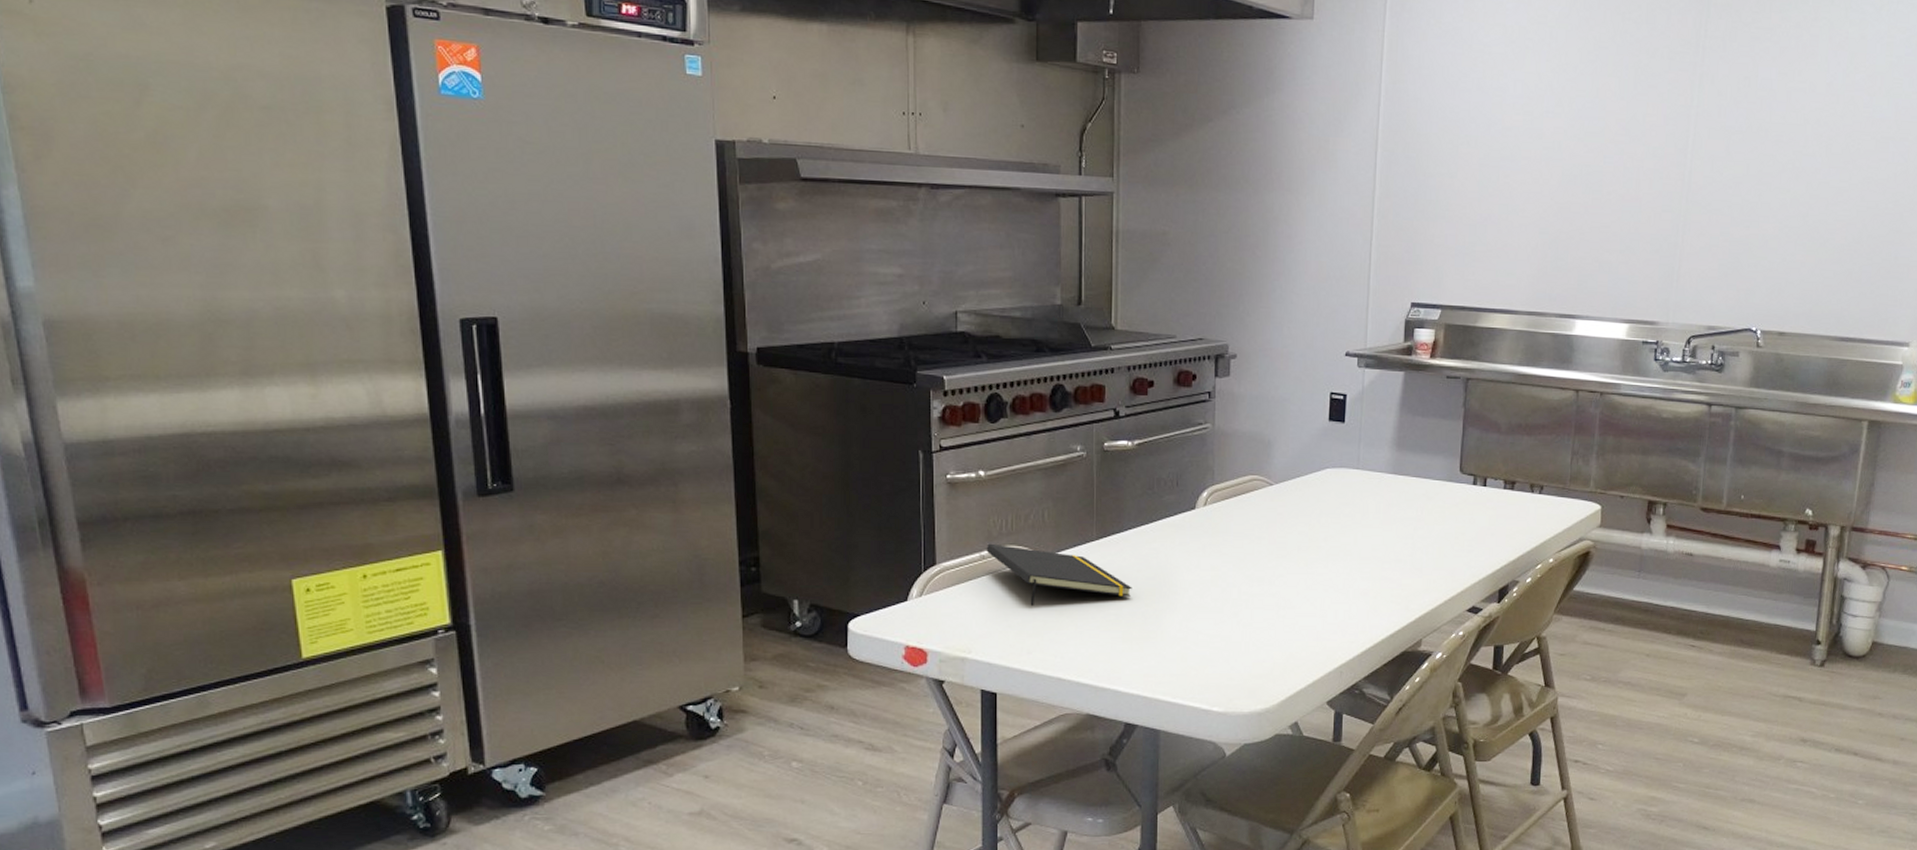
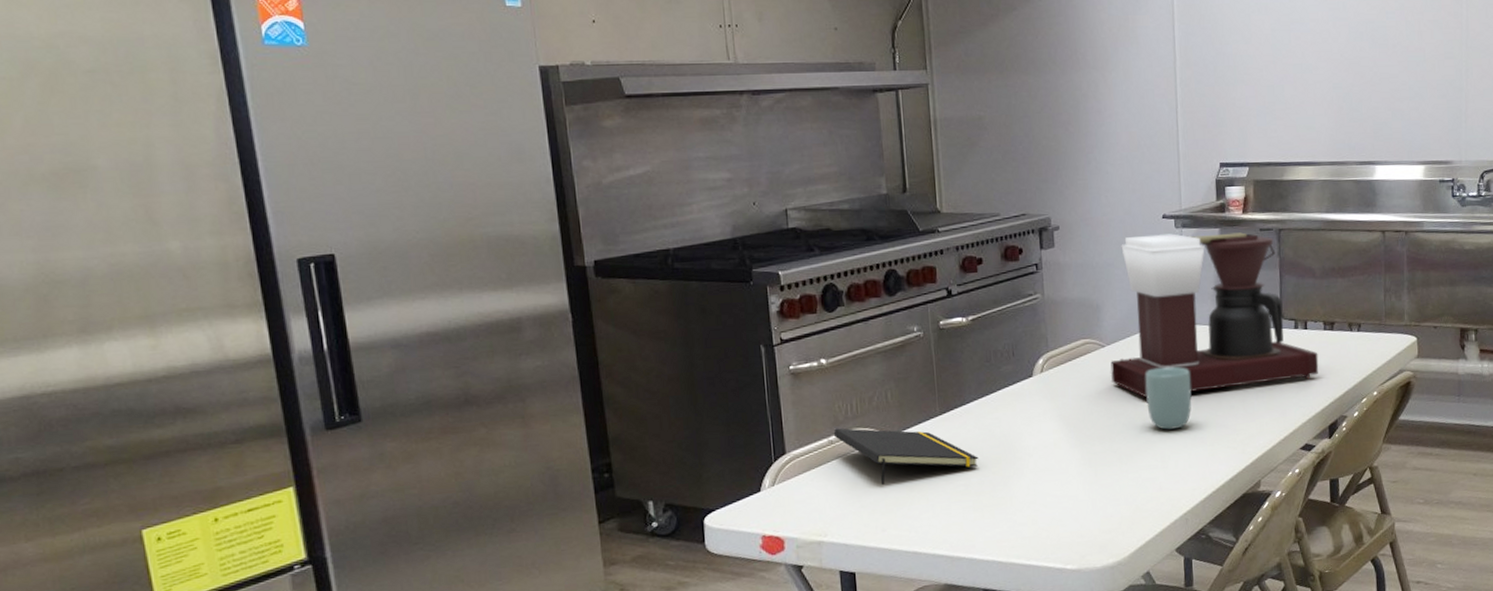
coffee maker: none [1277,372,1495,541] -> present [1110,232,1319,397]
cup: none [1311,512,1359,578] -> present [1145,366,1192,430]

